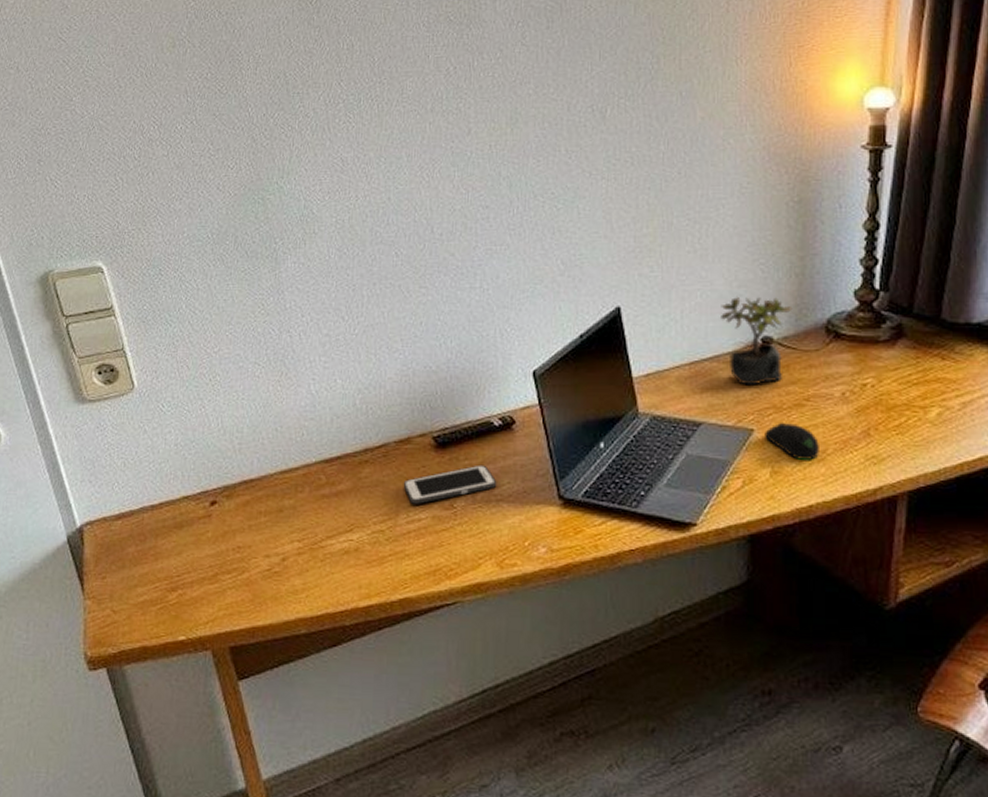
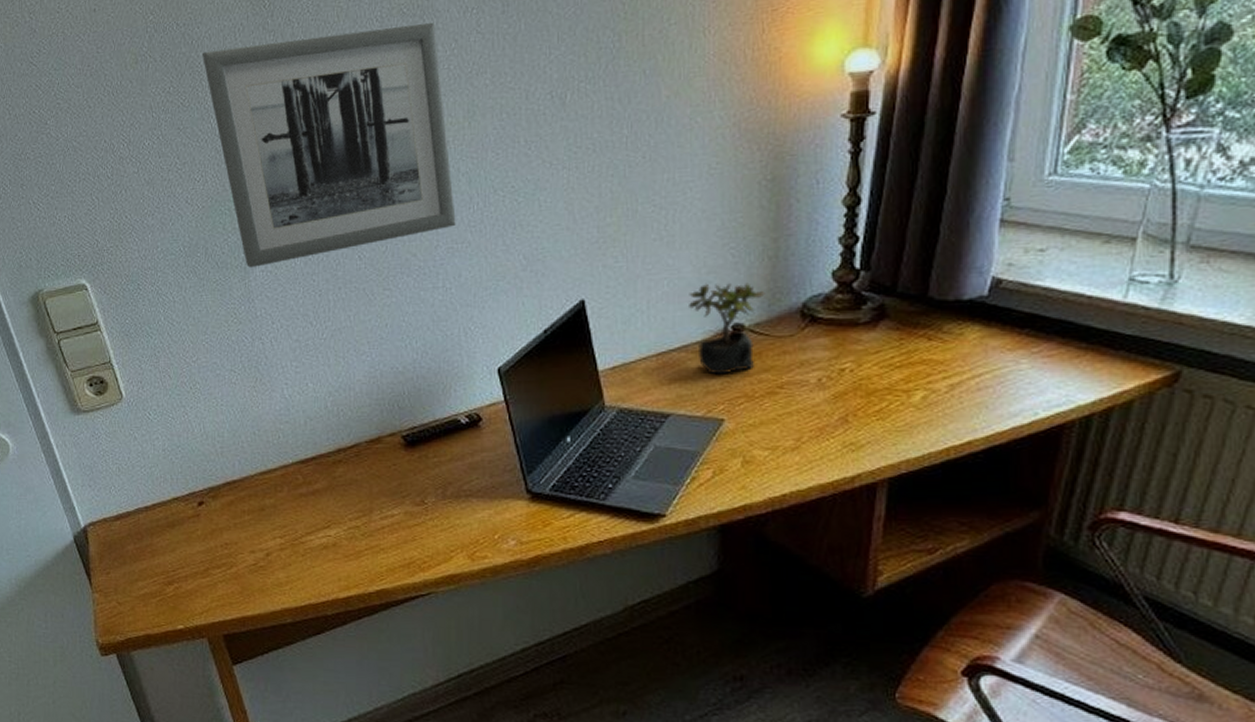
wall art: none [243,32,495,259] -> present [201,23,456,268]
cell phone: present [403,464,497,504] -> none [375,461,466,501]
computer mouse: present [765,422,819,460] -> none [736,410,793,449]

